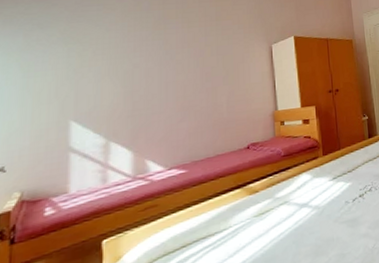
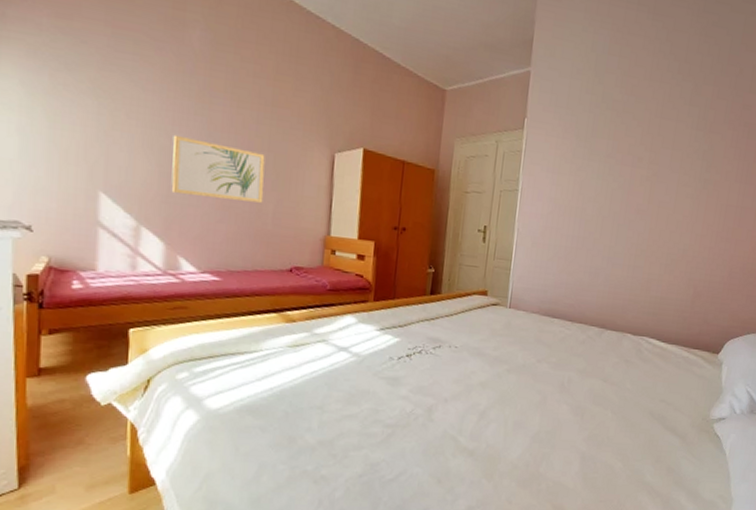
wall art: none [135,58,217,107] -> present [171,134,265,203]

